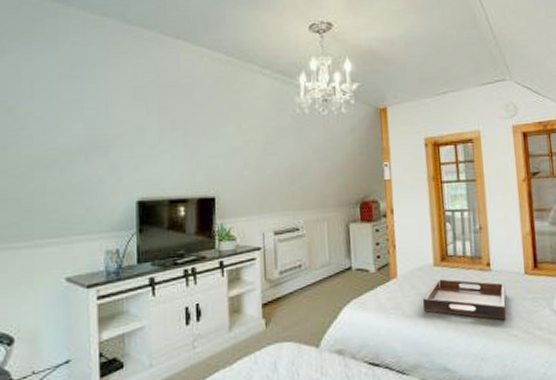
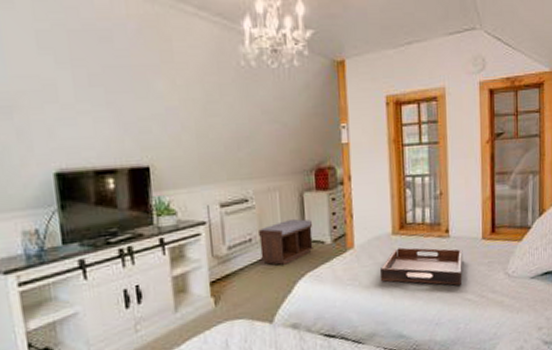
bench: none [308,248,358,291] -> present [259,219,313,265]

